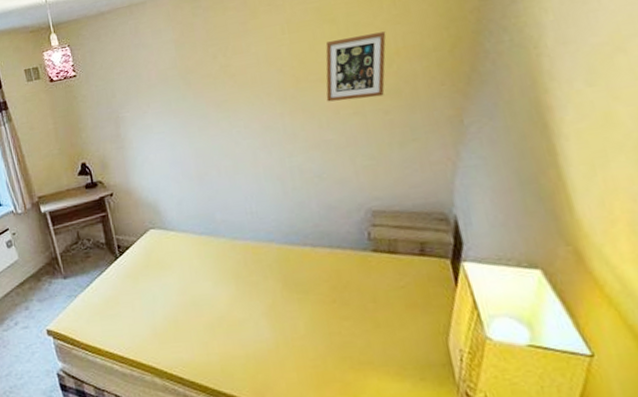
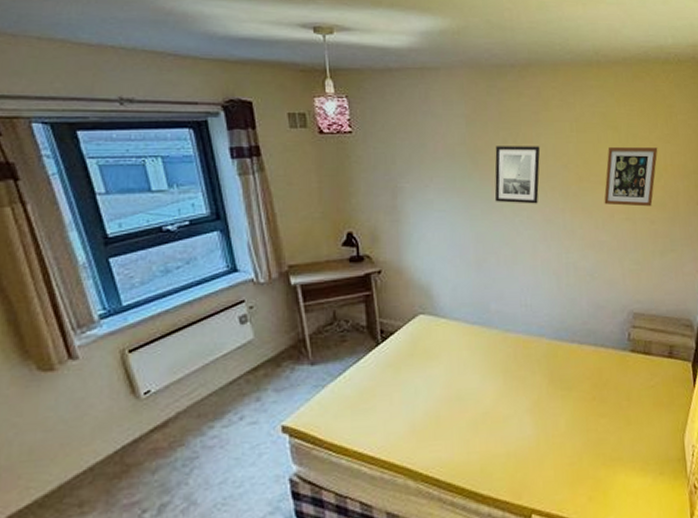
wall art: none [206,55,255,117] -> present [494,146,541,204]

